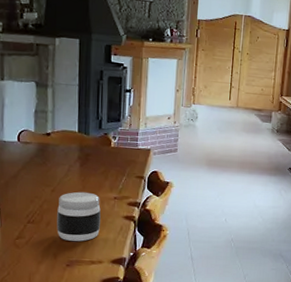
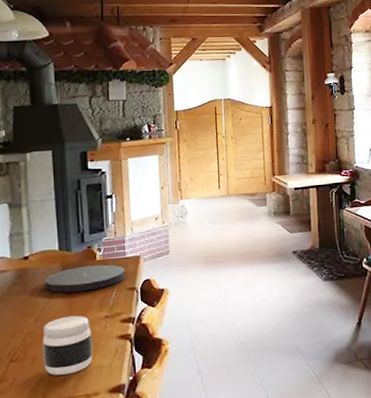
plate: none [63,150,136,173] -> present [44,264,125,293]

